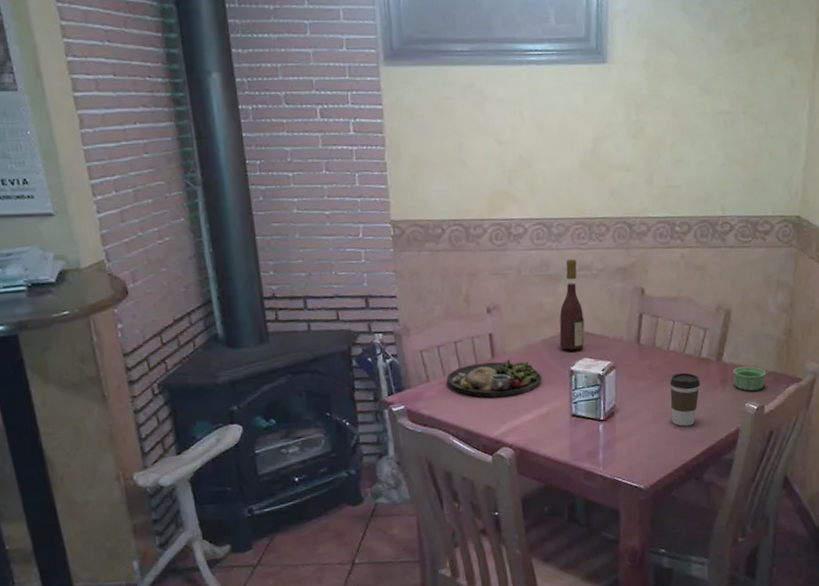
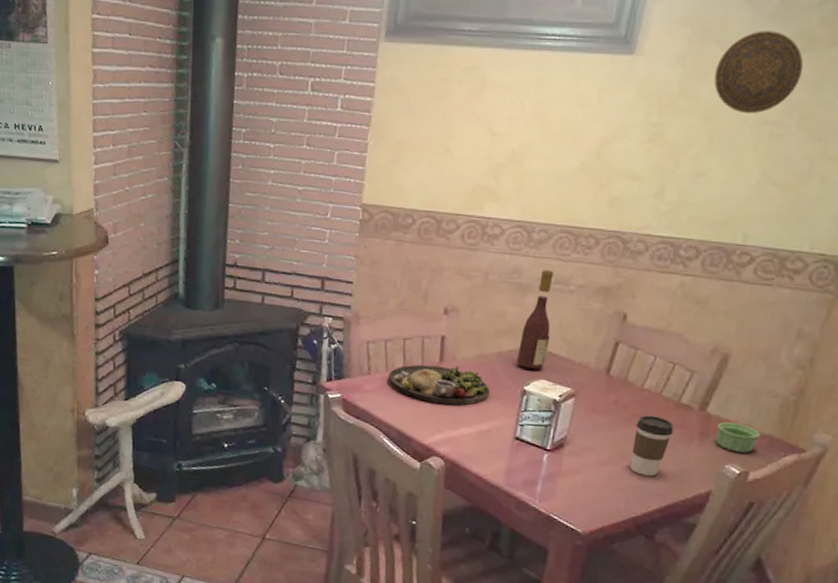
decorative plate: none [673,37,739,107] -> present [714,31,804,114]

